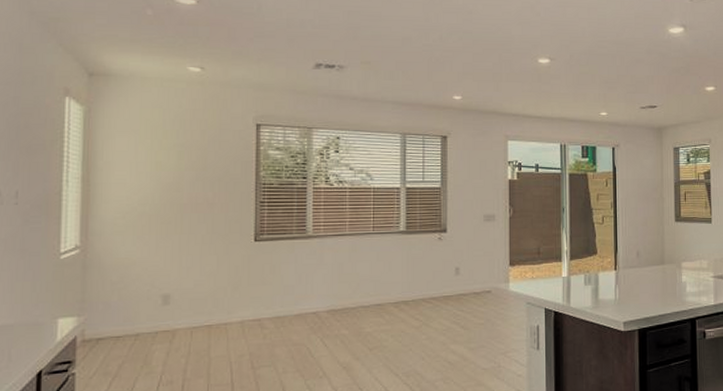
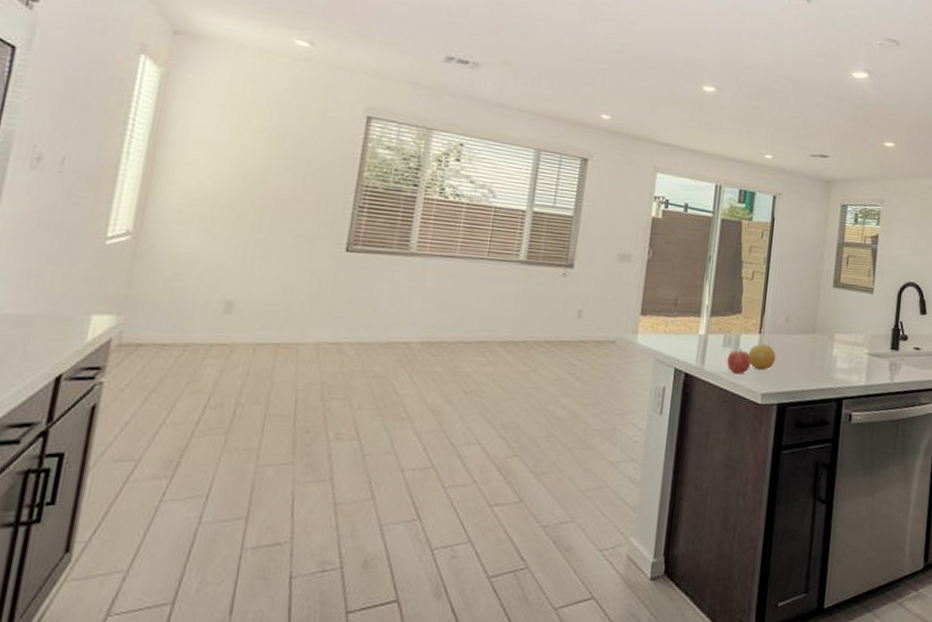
fruit: none [590,285,611,307] -> present [727,349,752,374]
fruit: none [607,278,632,302] -> present [748,343,776,371]

